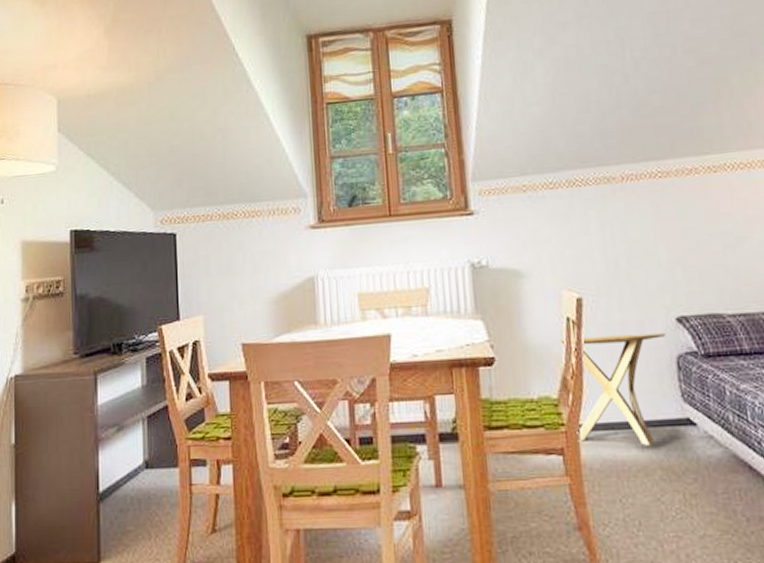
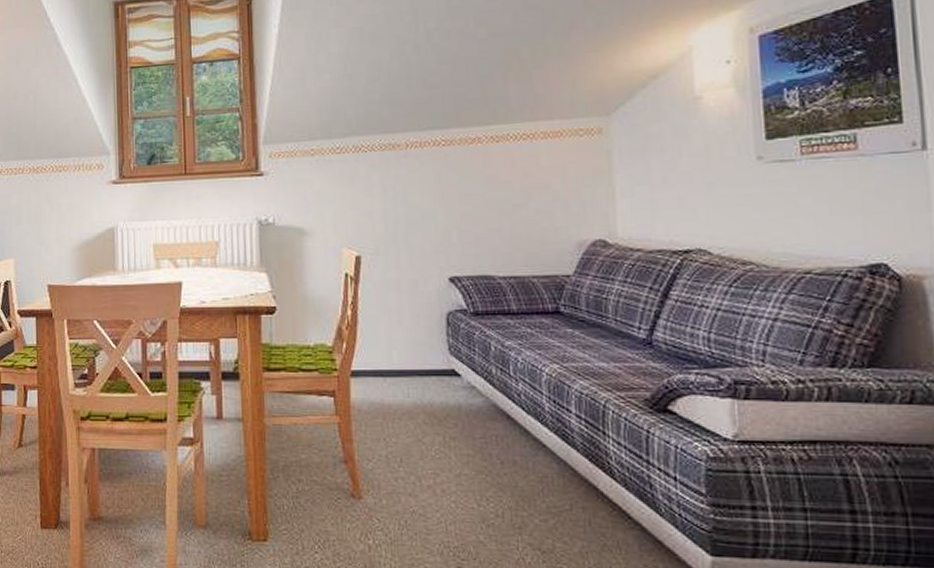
side table: present [559,333,666,446] -> none [337,290,438,392]

